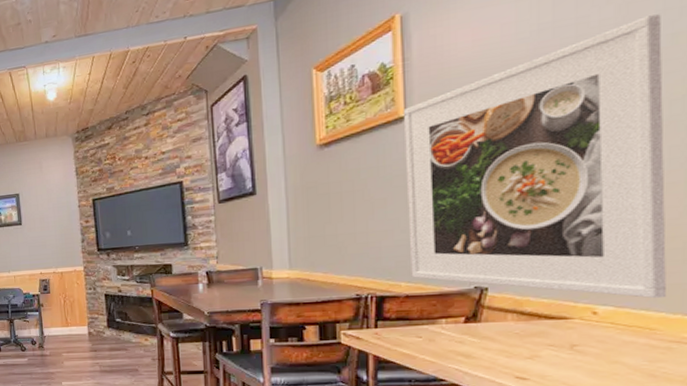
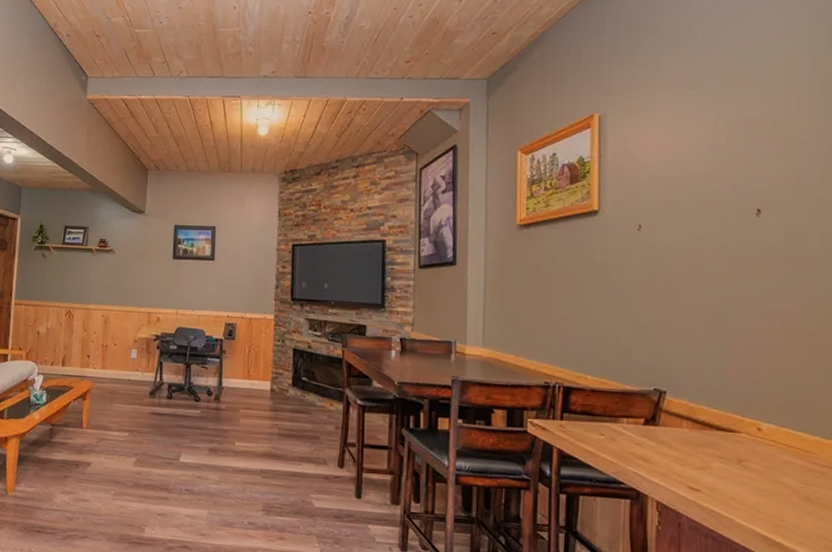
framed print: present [404,14,666,299] -> none [596,156,820,422]

